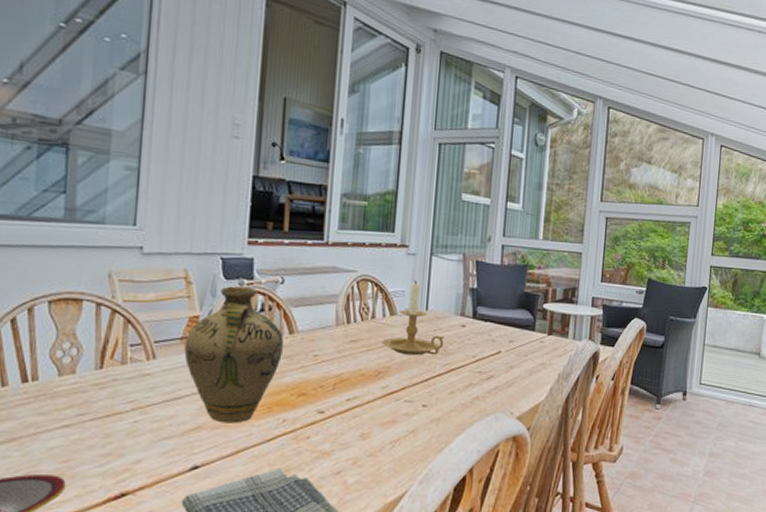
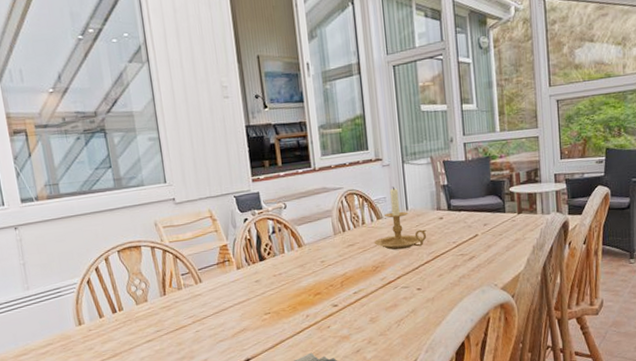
jug: present [184,286,284,423] -> none [220,215,296,324]

